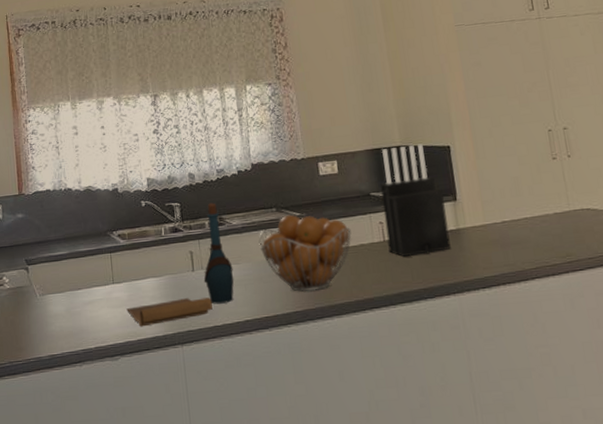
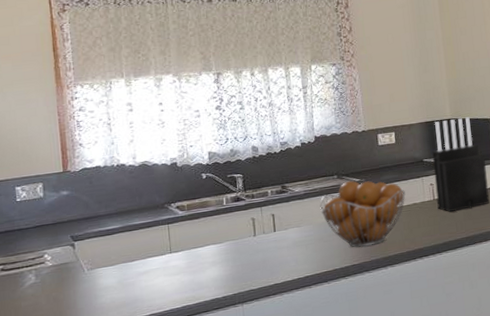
message in a bottle: present [126,203,234,327] -> none [185,173,296,291]

